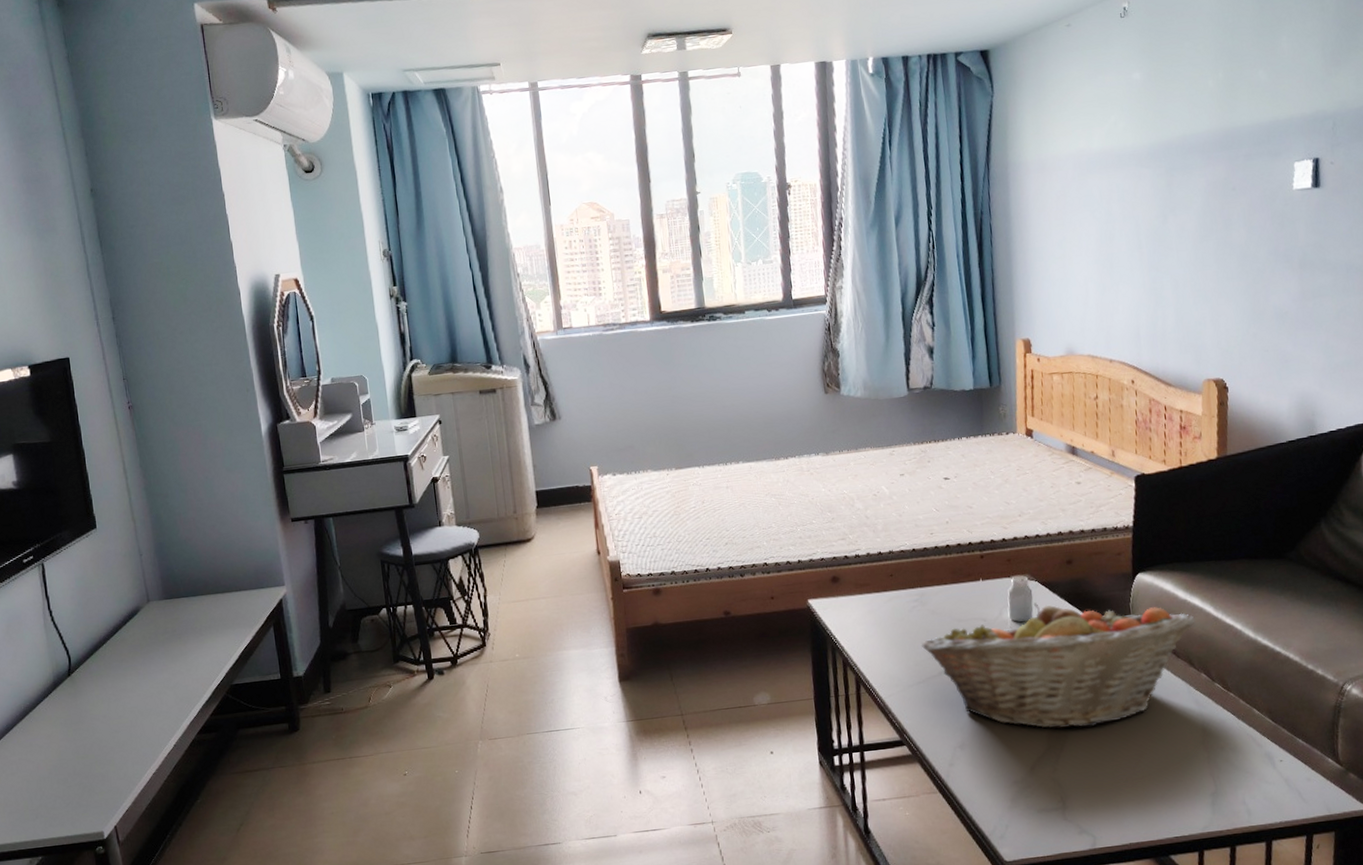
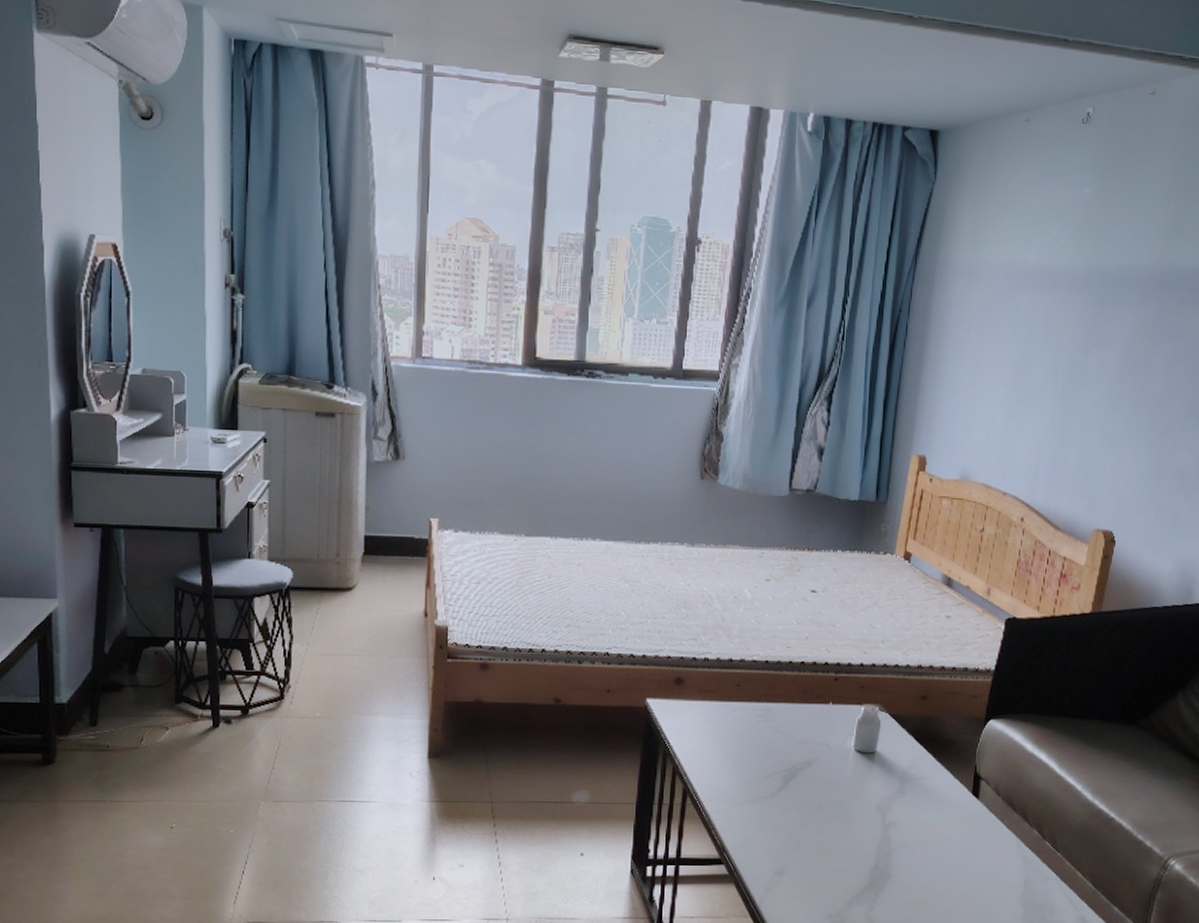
fruit basket: present [921,602,1195,729] -> none [758,735,1038,870]

